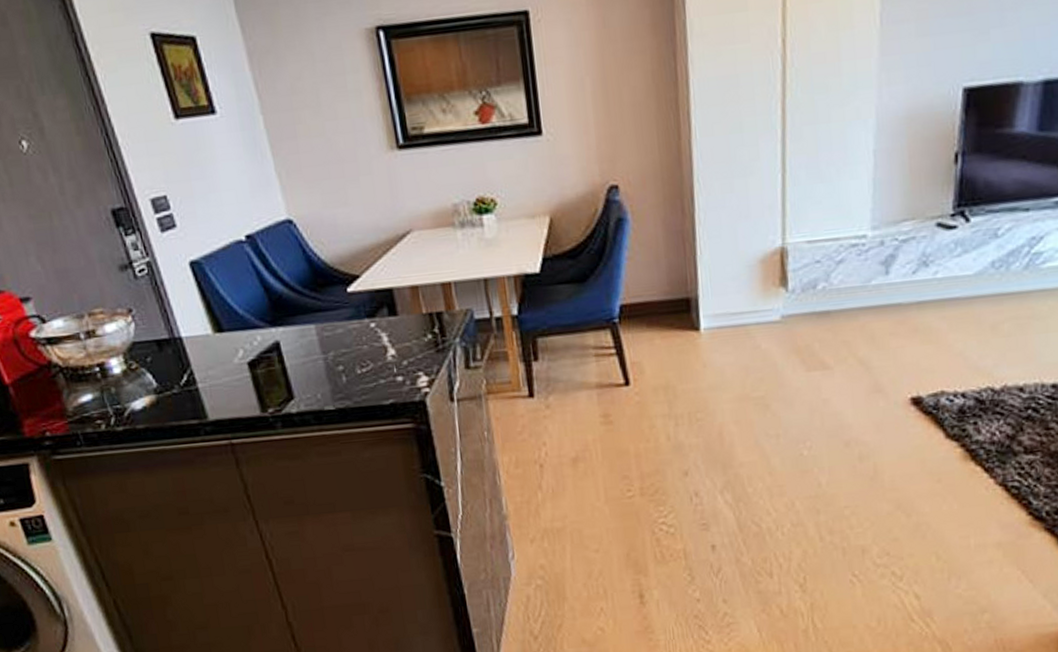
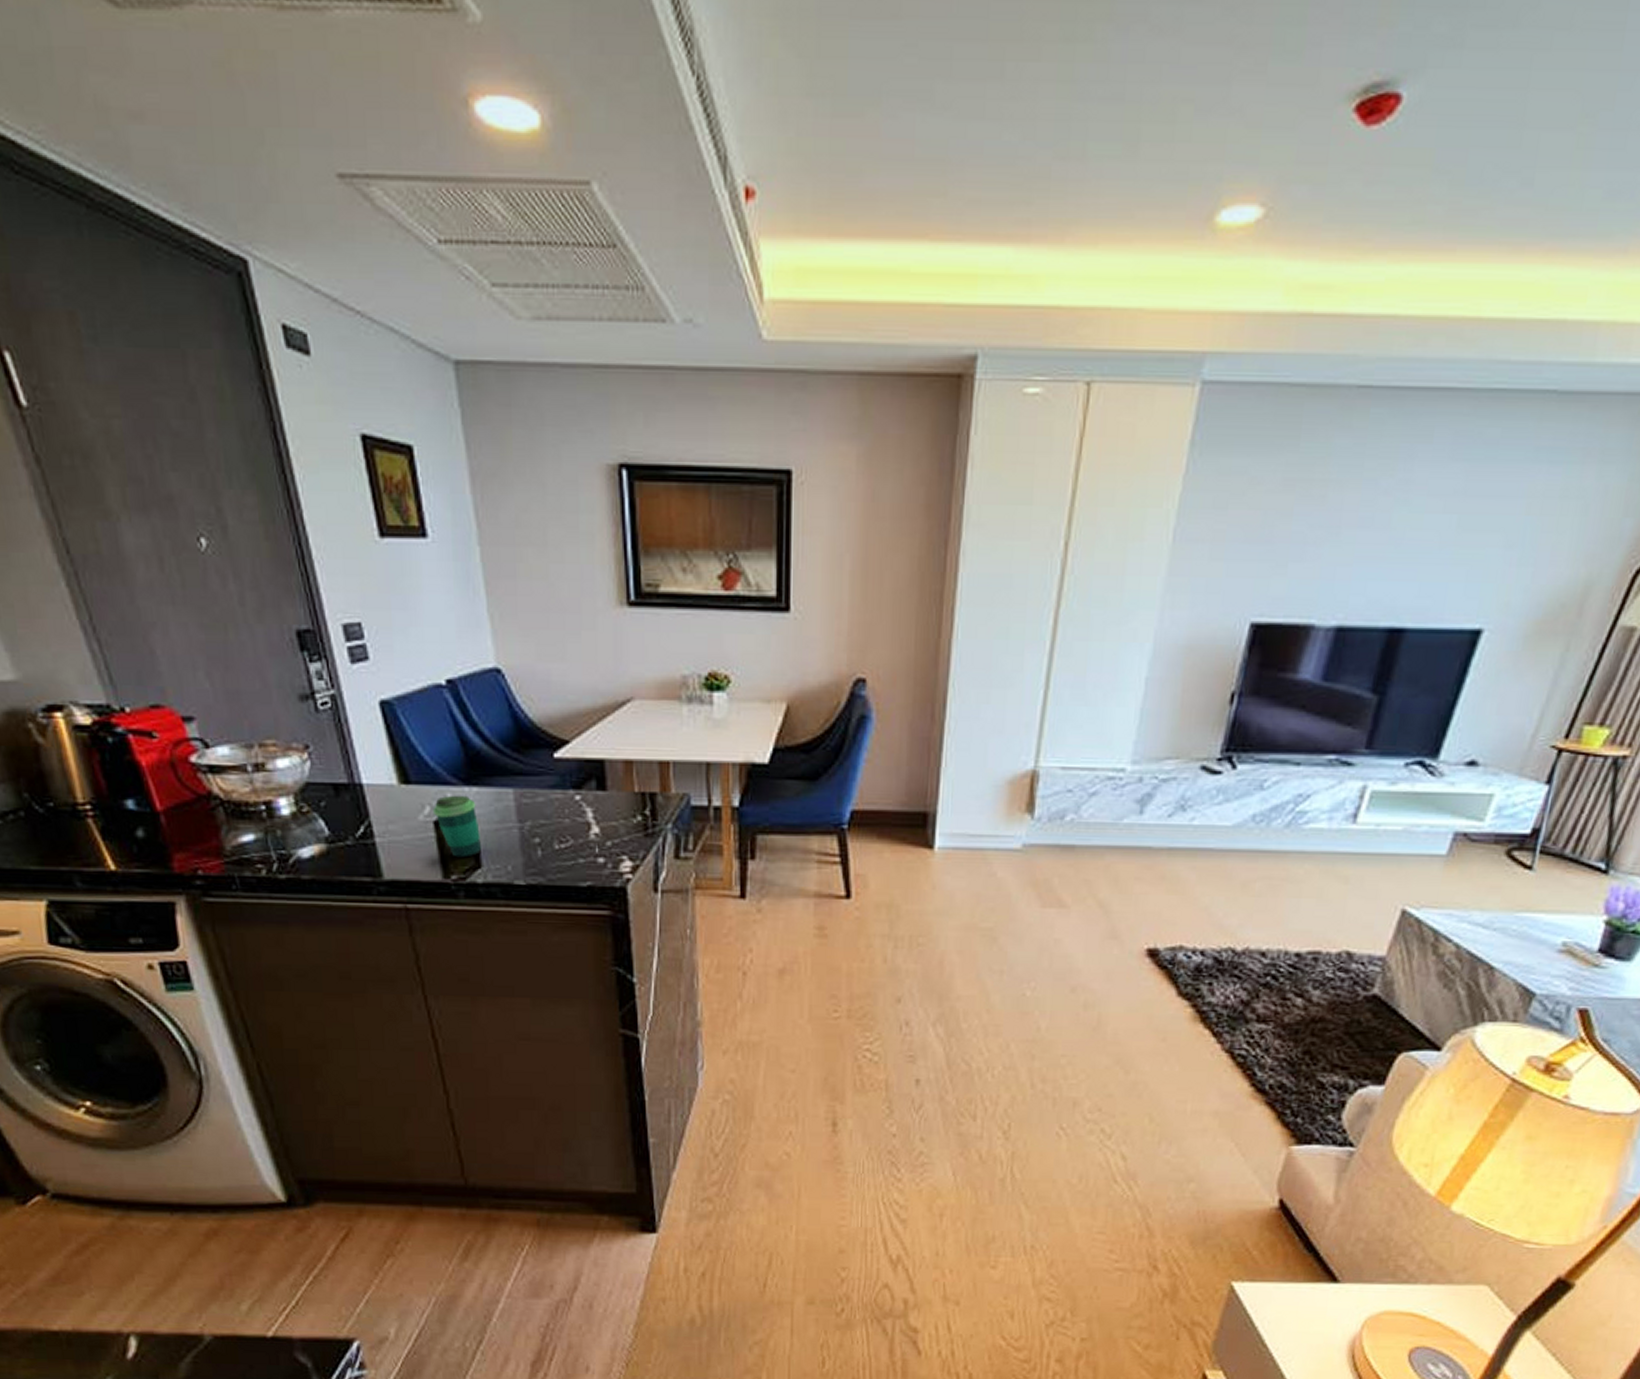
cup: none [245,335,293,392] -> present [432,795,482,858]

